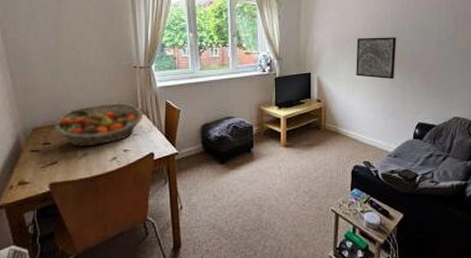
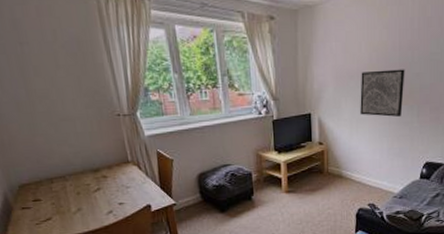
fruit basket: present [54,103,142,147] -> none [41,155,134,202]

